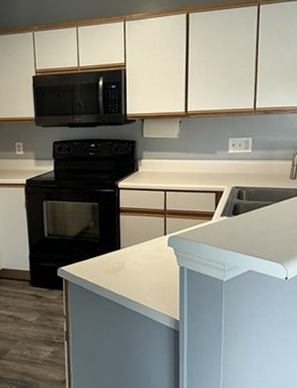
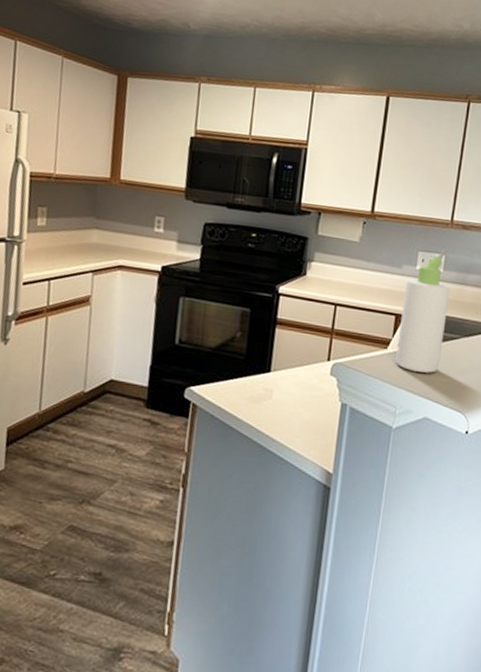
bottle: none [220,133,260,235] -> present [395,249,451,373]

